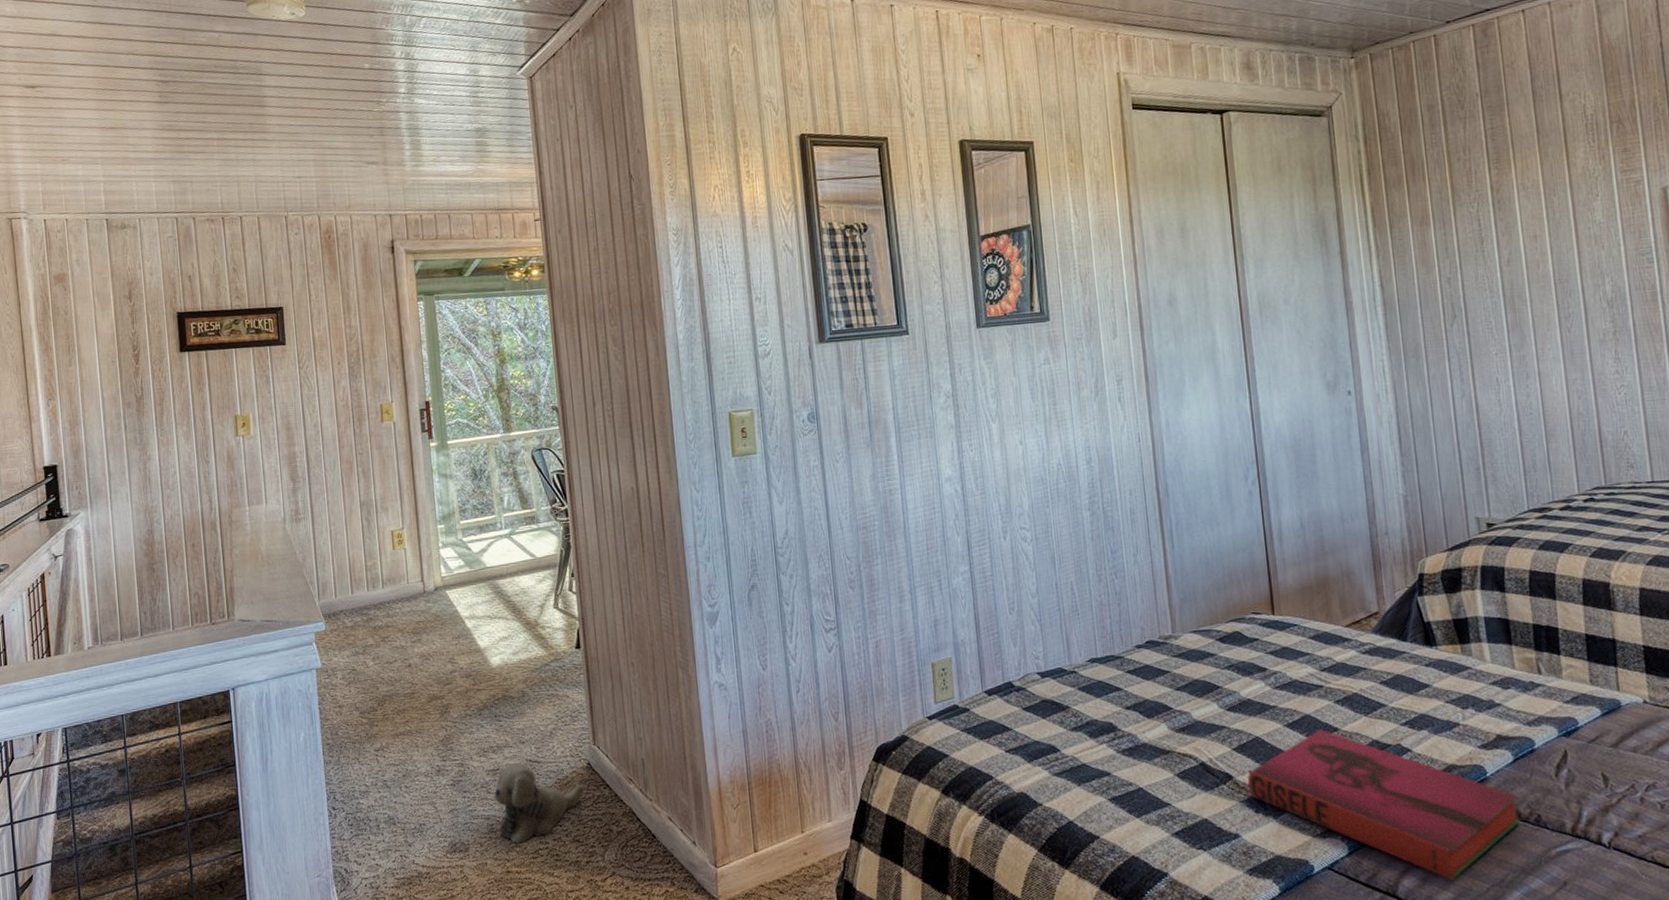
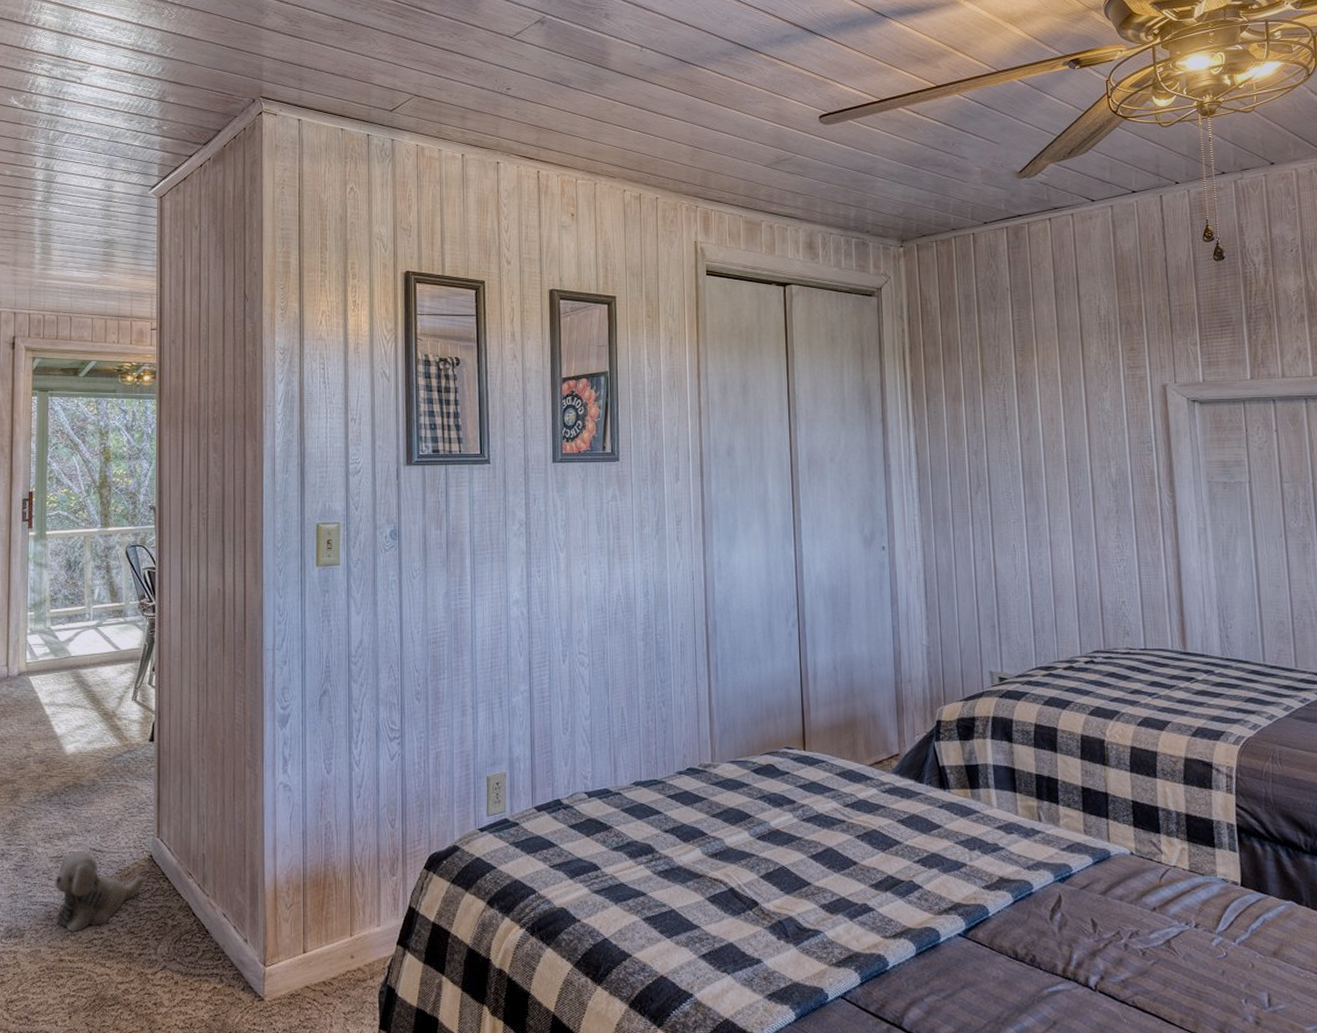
hardback book: present [1247,729,1521,880] -> none [771,862,1018,1015]

